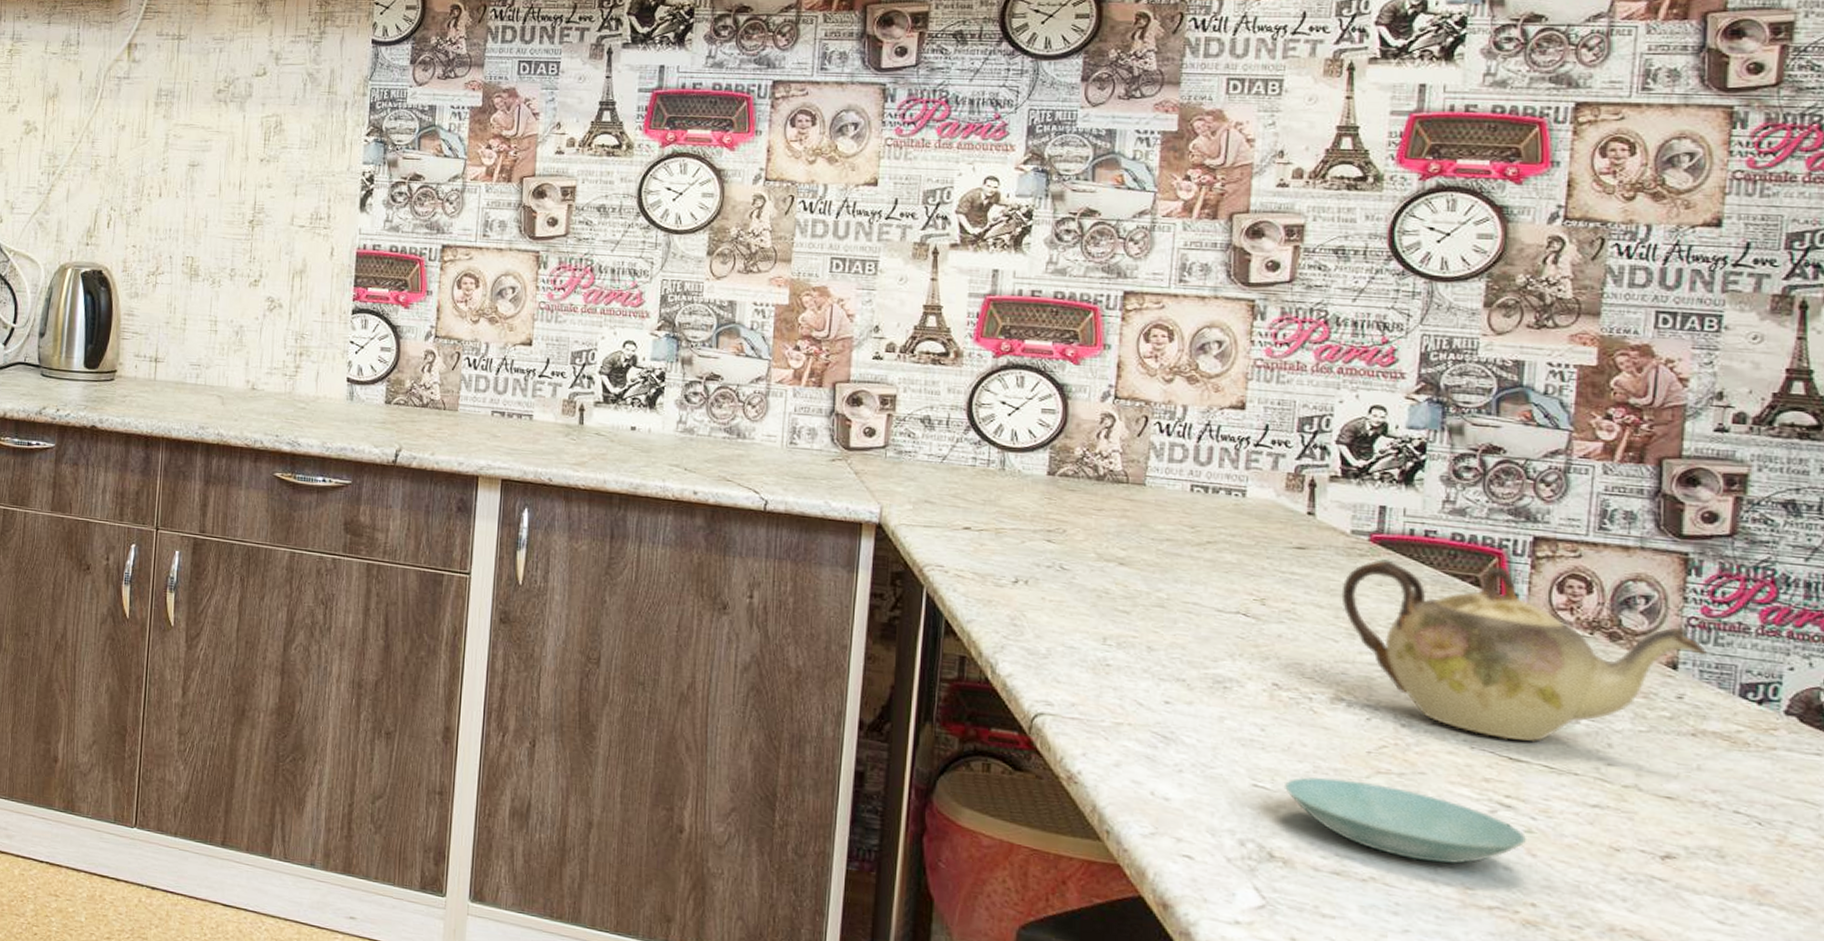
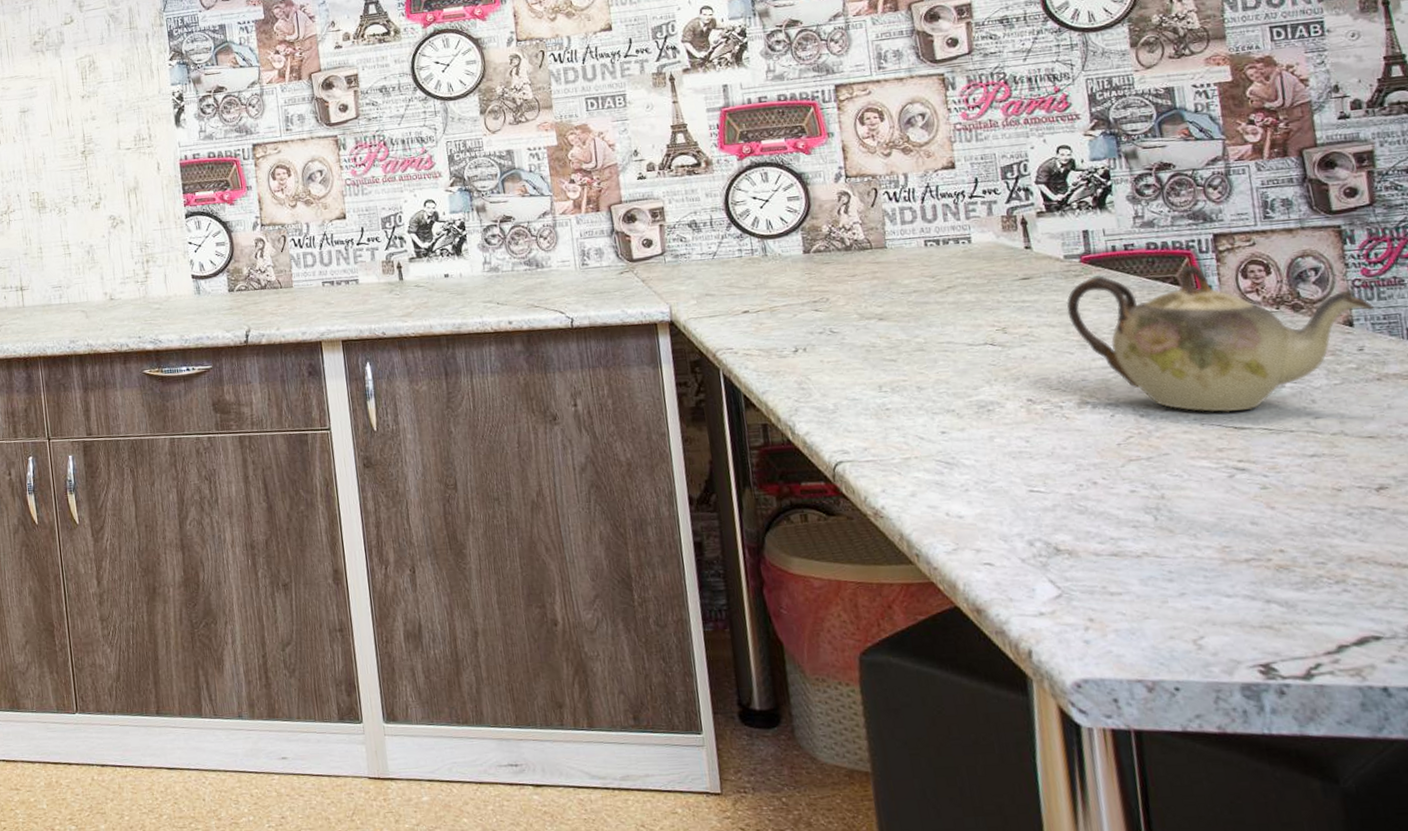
saucer: present [1283,777,1526,864] -> none [1055,470,1264,531]

